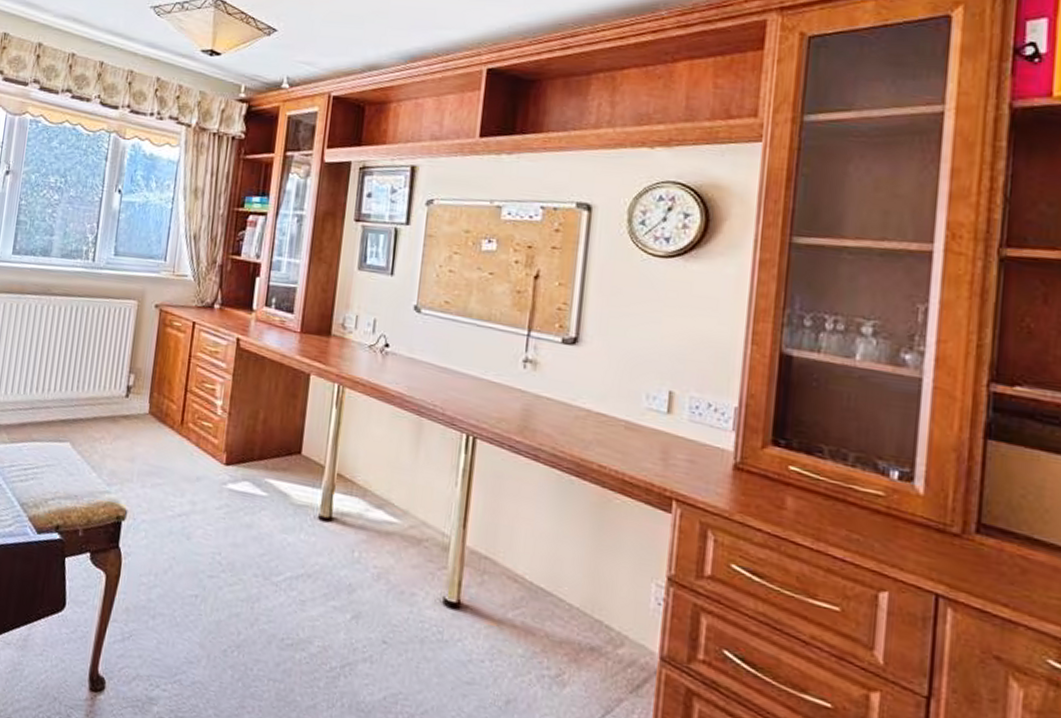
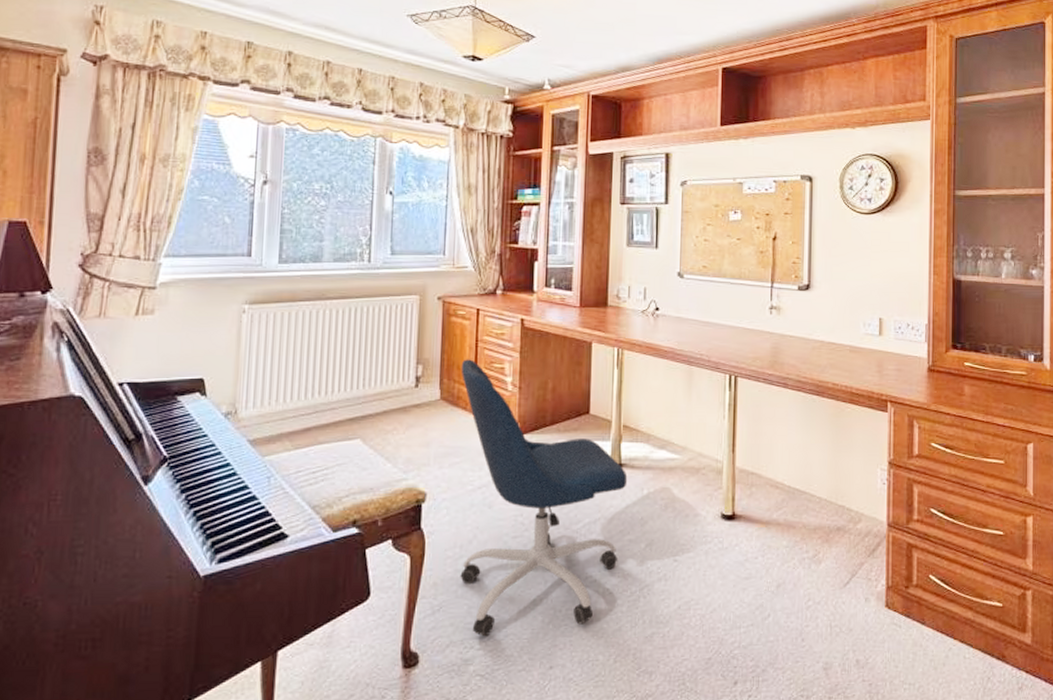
office chair: none [152,374,338,691] -> present [460,359,628,637]

